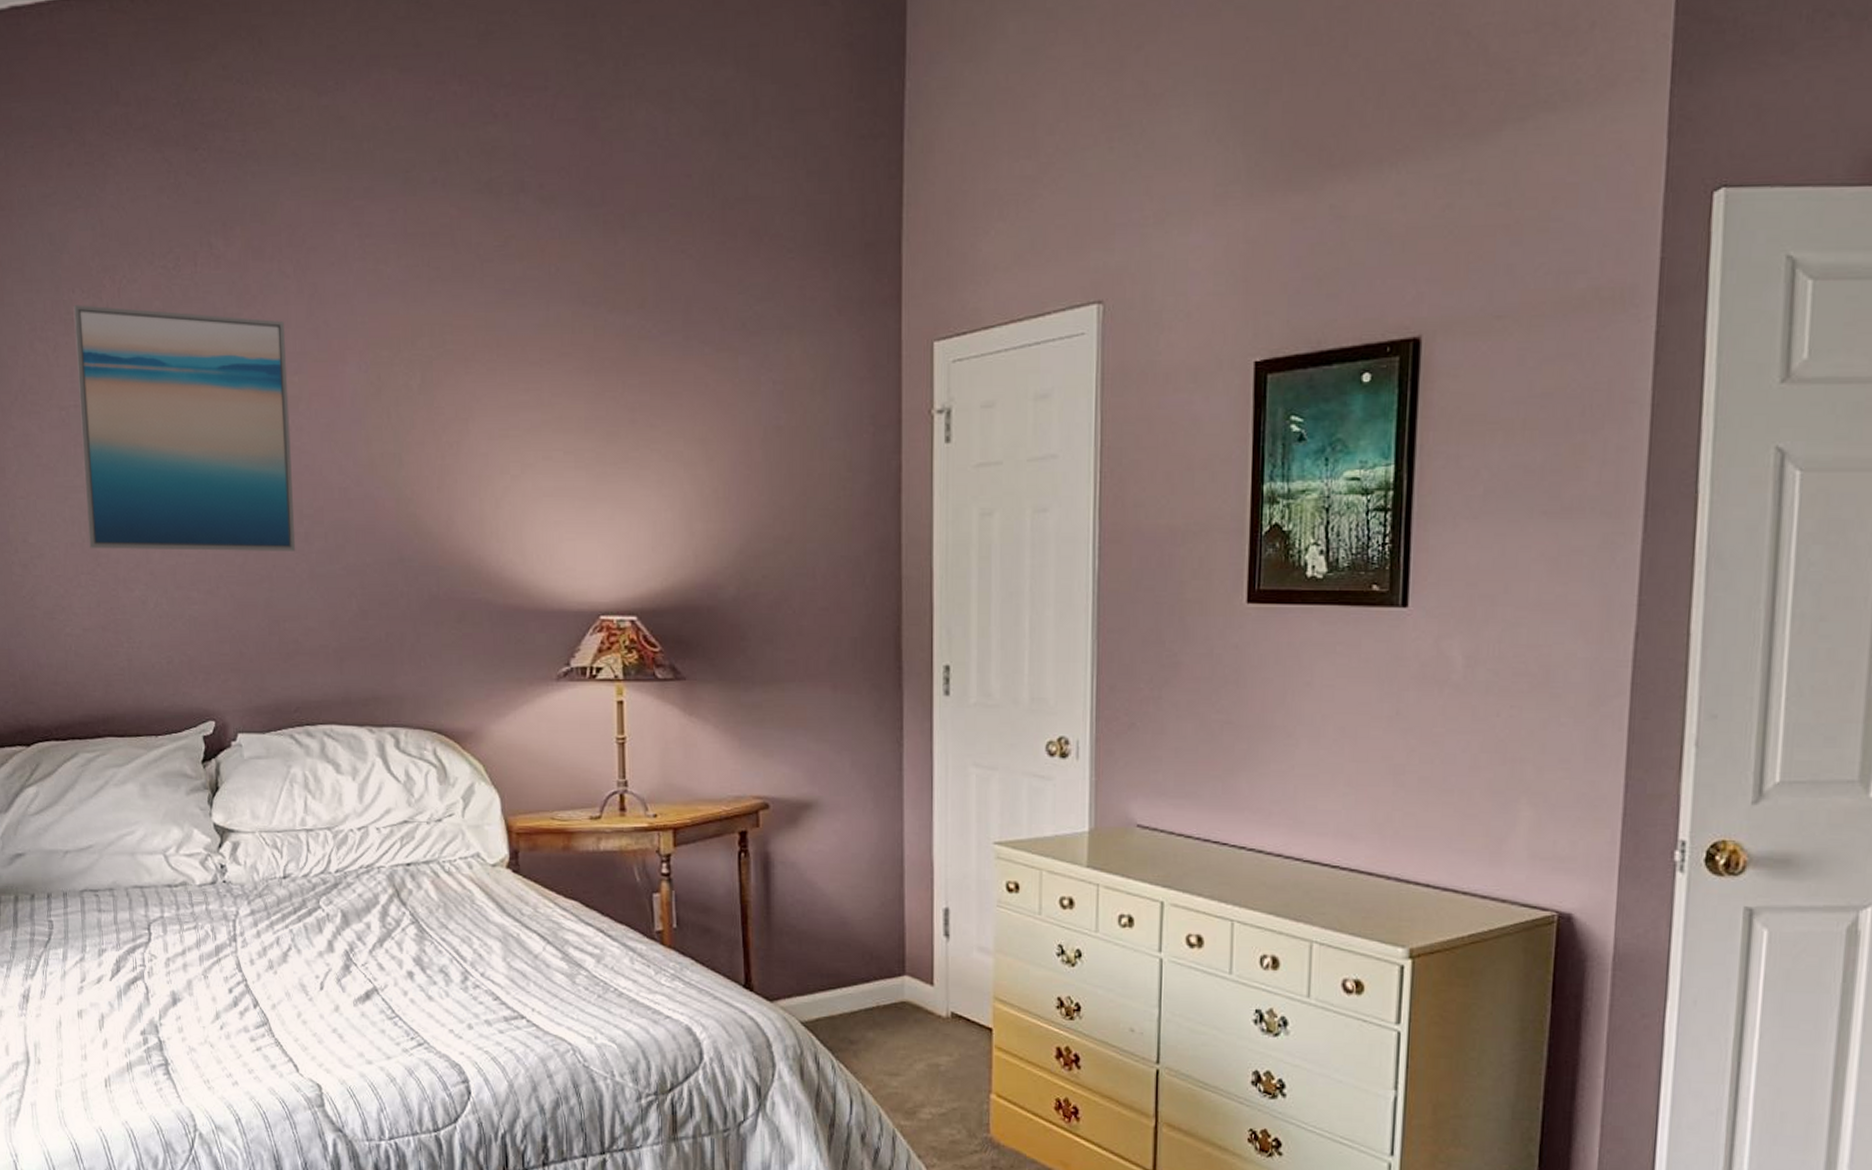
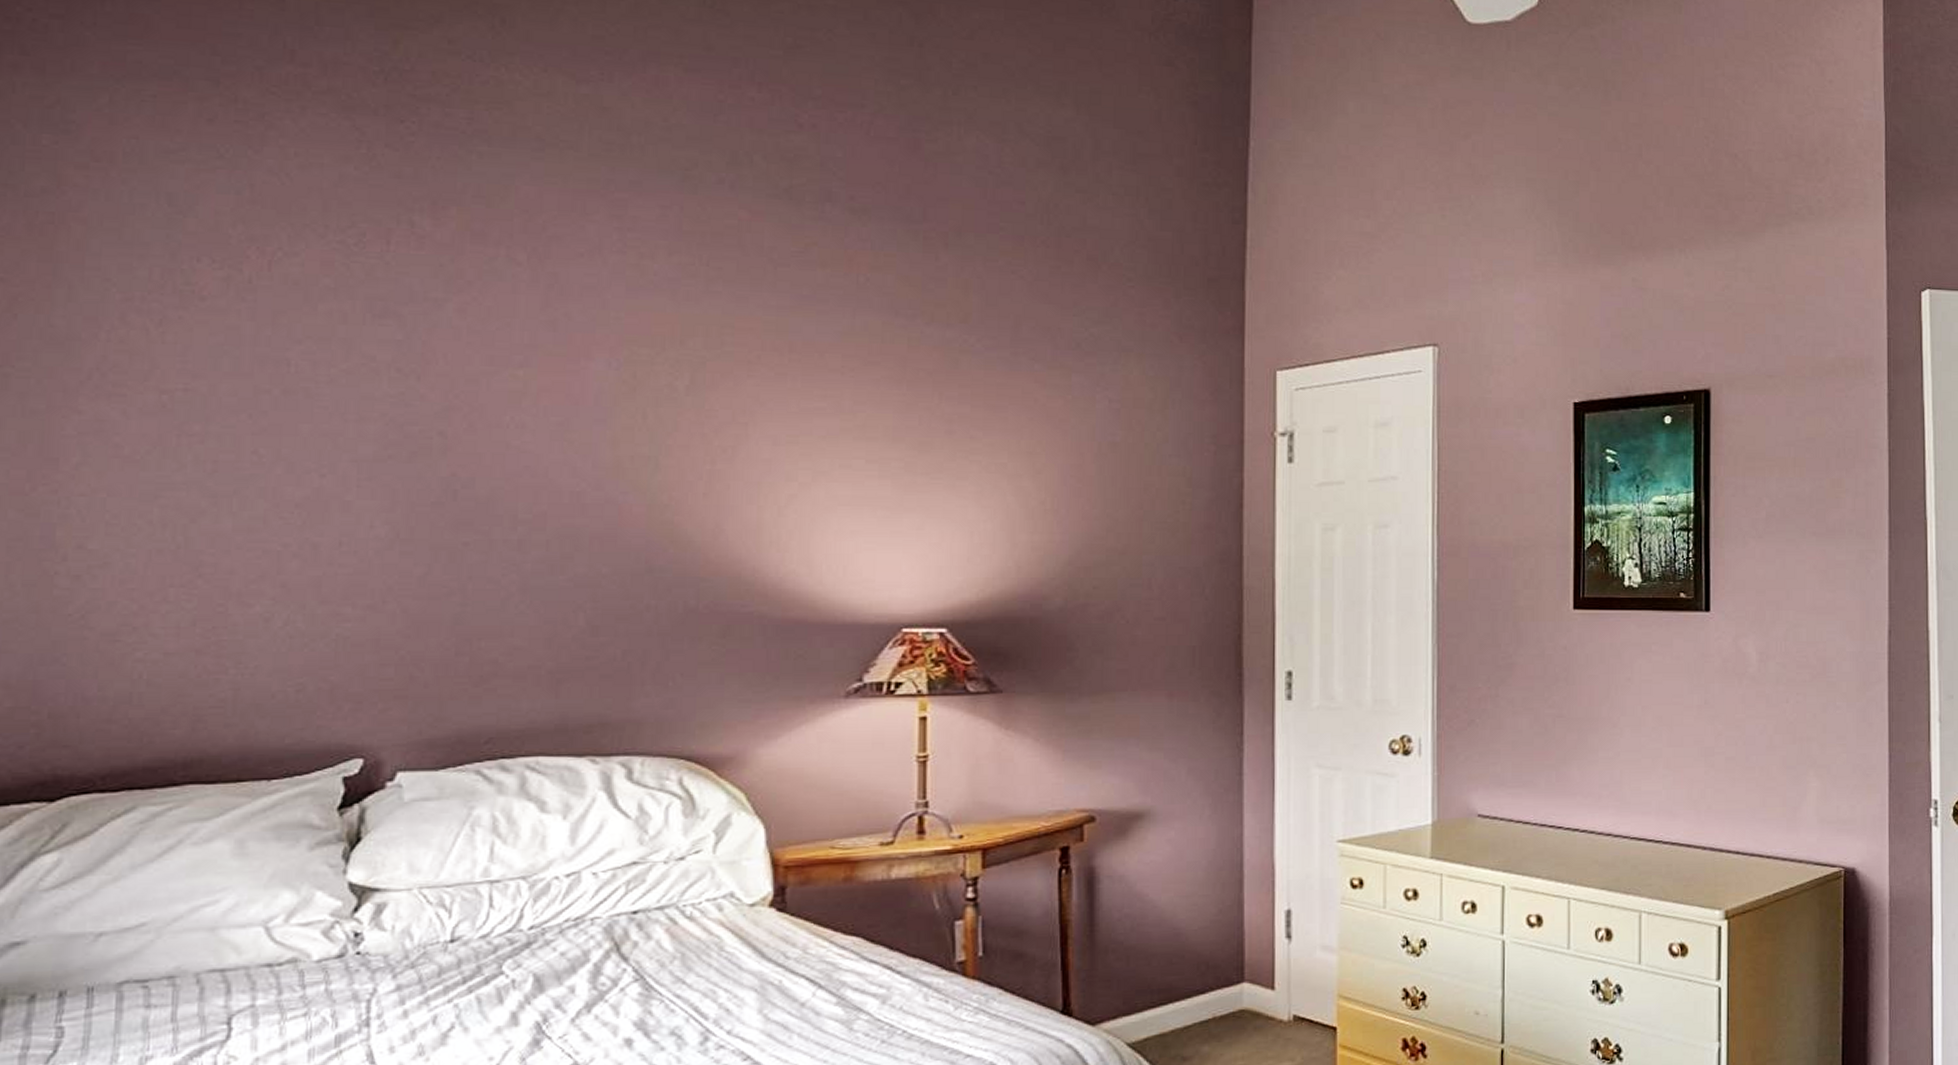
wall art: present [73,304,296,552] -> none [187,274,510,562]

